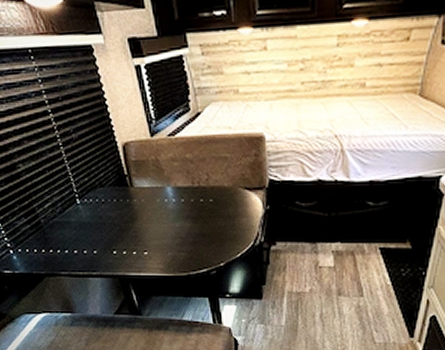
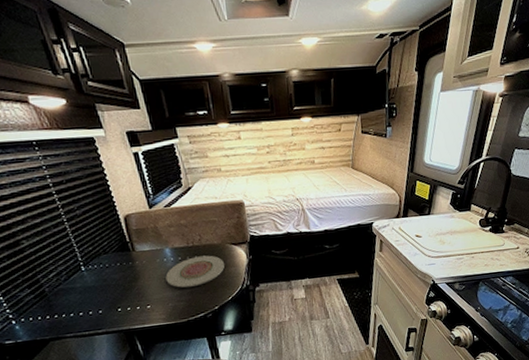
plate: none [166,200,235,237] -> present [165,255,225,288]

